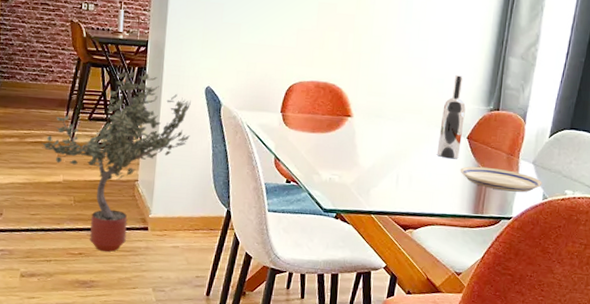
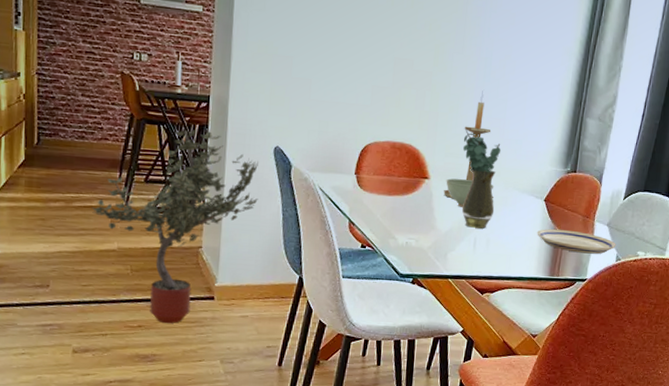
candlestick: none [366,30,416,136] -> present [444,89,494,198]
bowl: none [368,116,417,145] -> present [446,178,495,207]
vase: none [384,69,423,166] -> present [462,129,501,229]
wine bottle: present [436,75,466,159] -> none [514,136,544,222]

